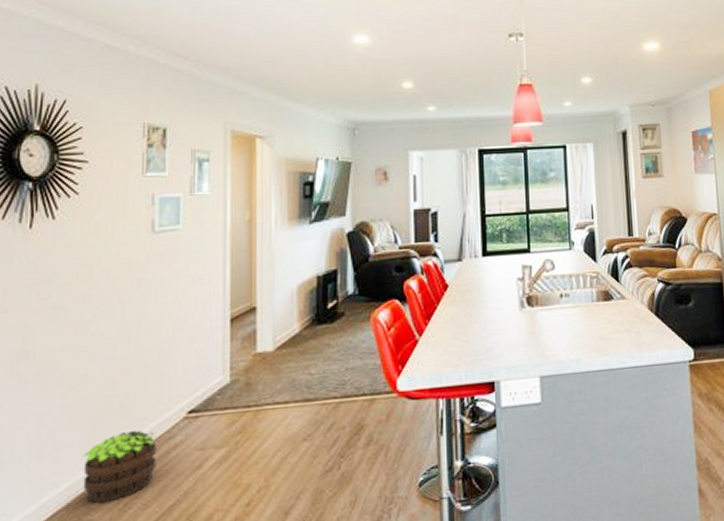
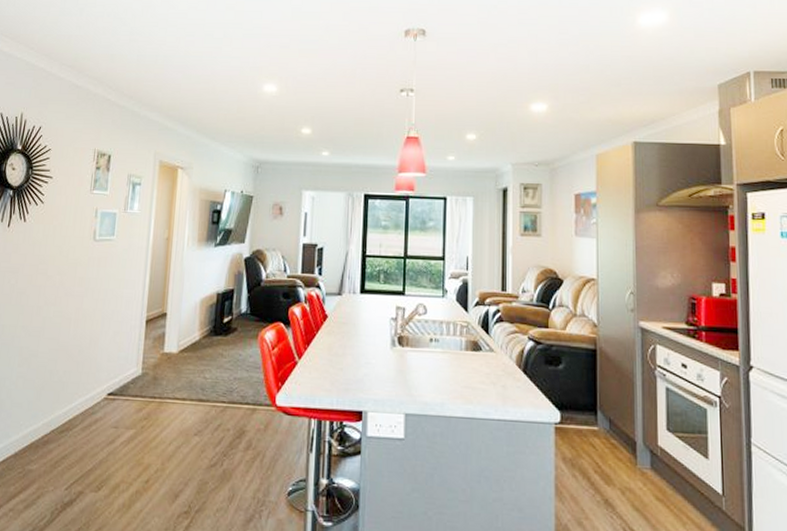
potted plant: present [82,430,157,504] -> none [27,402,83,458]

